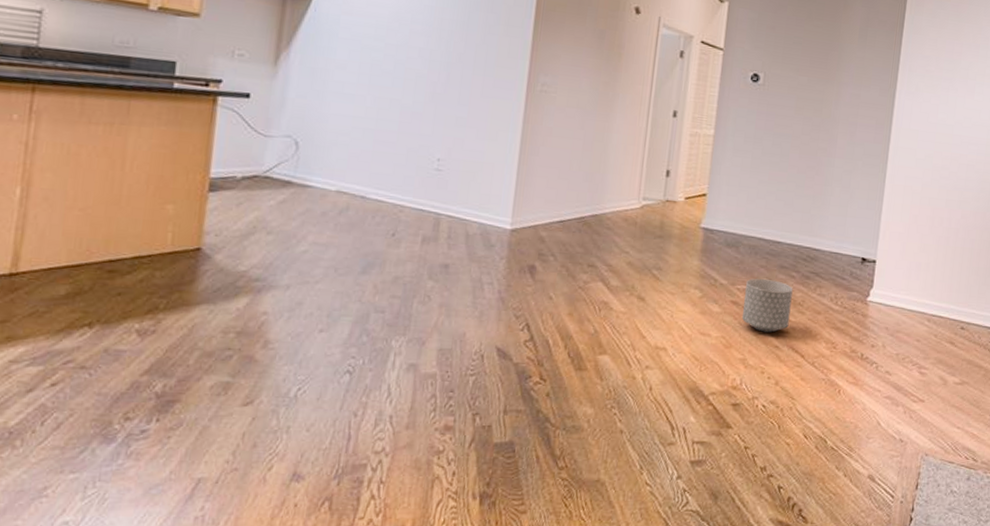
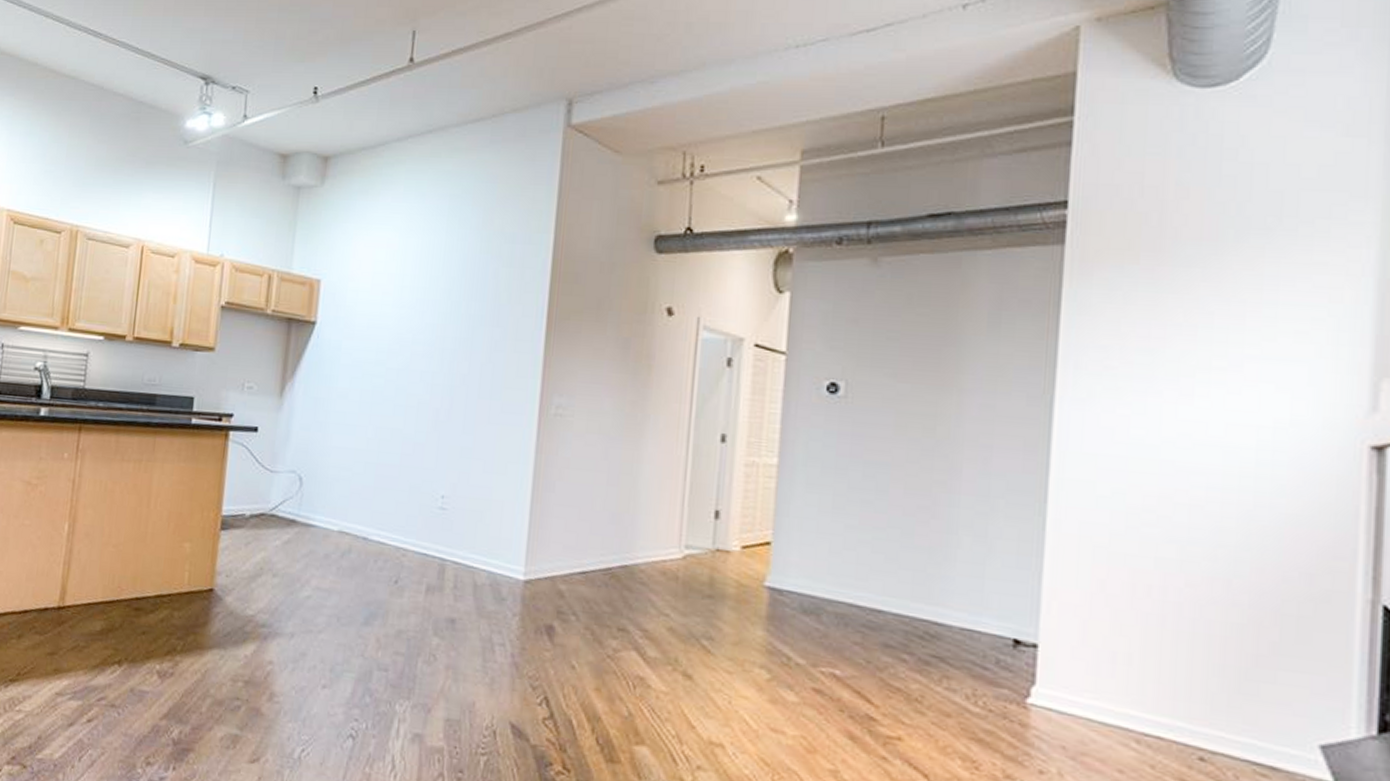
planter: present [741,278,793,333] -> none [829,659,905,738]

